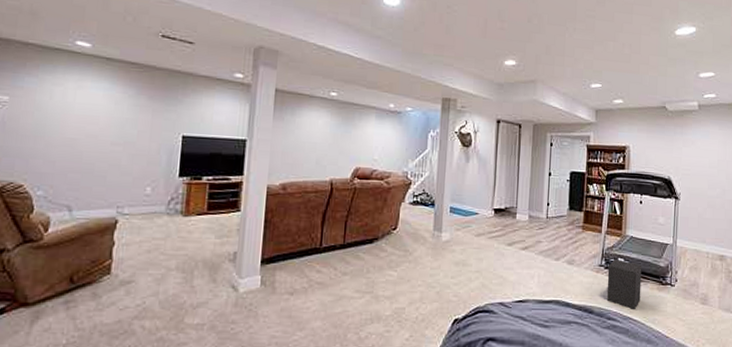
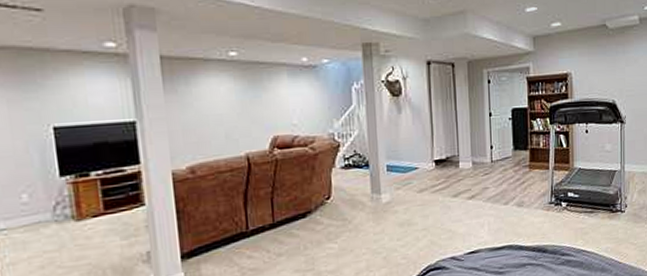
speaker: present [606,258,642,310] -> none [558,193,593,243]

